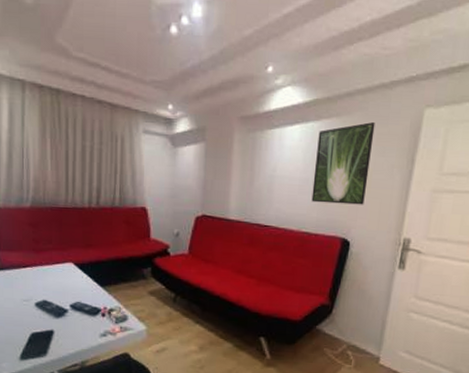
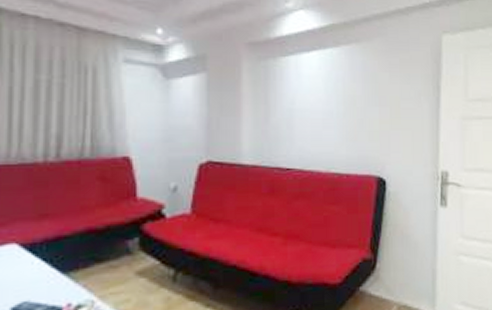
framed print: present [311,122,375,205] -> none [338,48,397,138]

